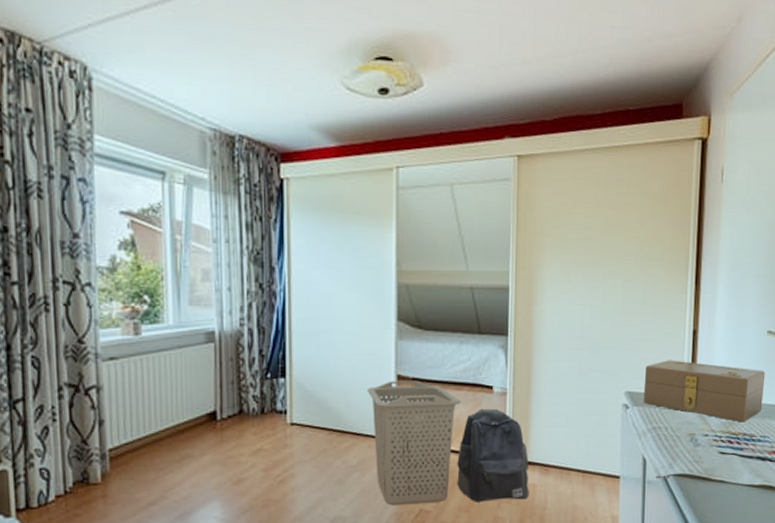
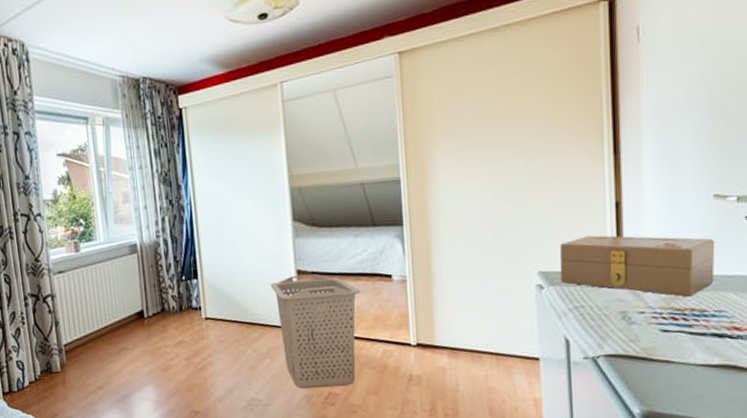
backpack: present [457,408,529,502] -> none [361,296,439,385]

